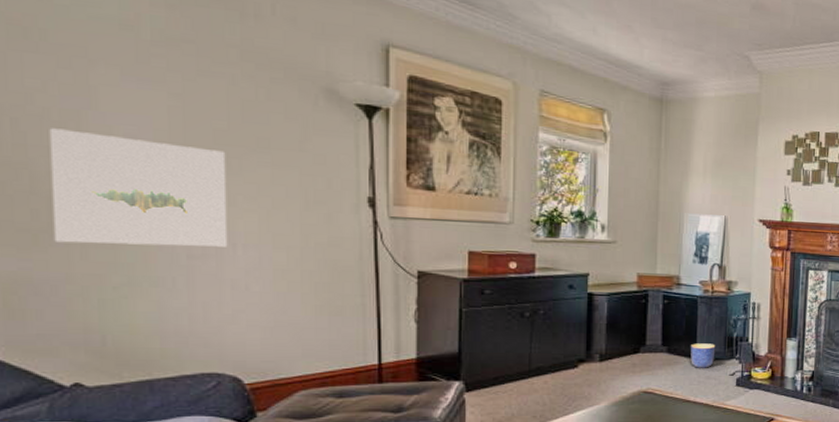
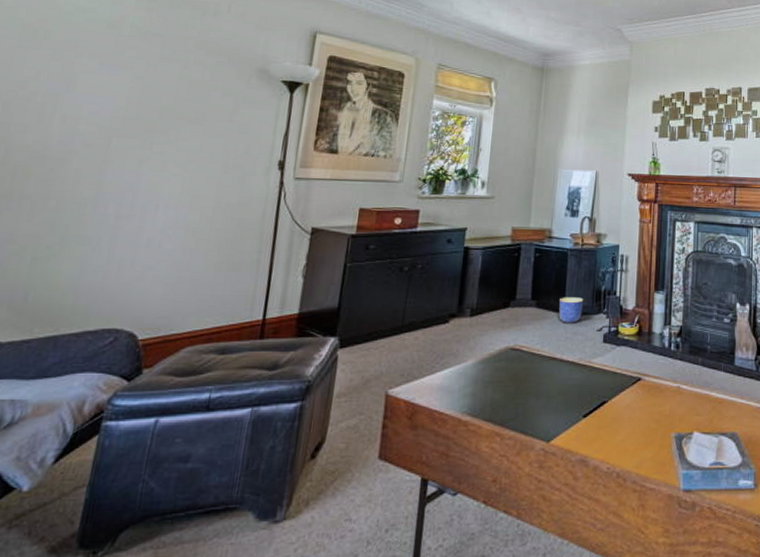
wall art: present [49,128,228,247] -> none [9,109,168,208]

